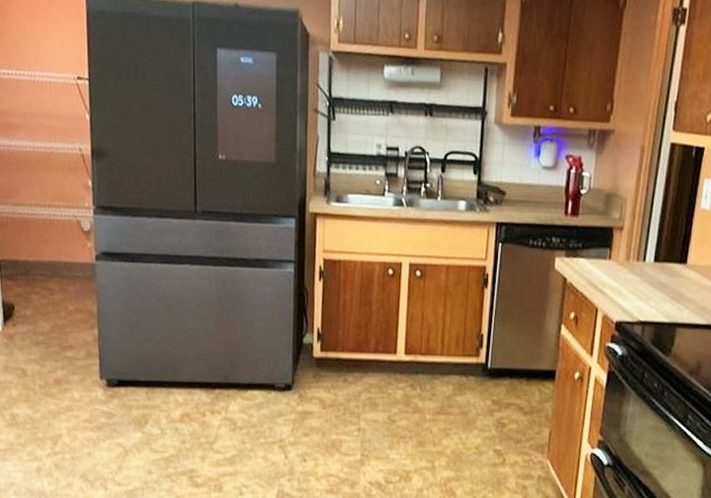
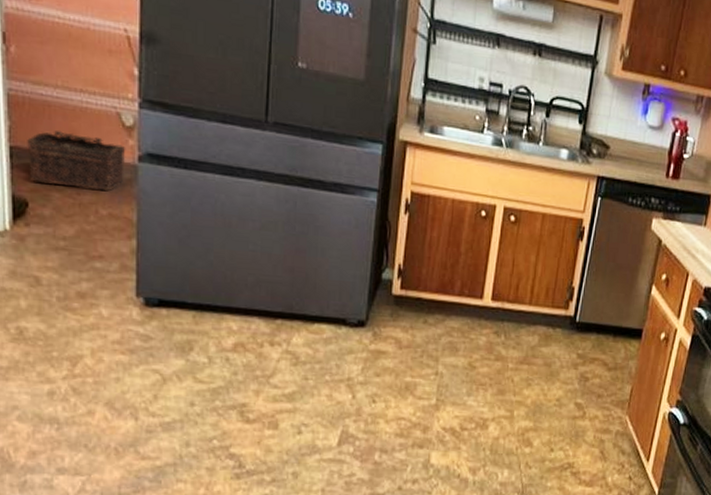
basket: none [11,242,86,289] -> present [27,131,126,191]

